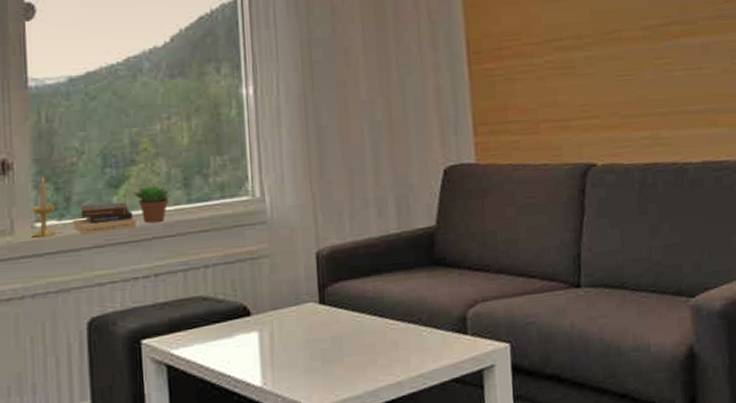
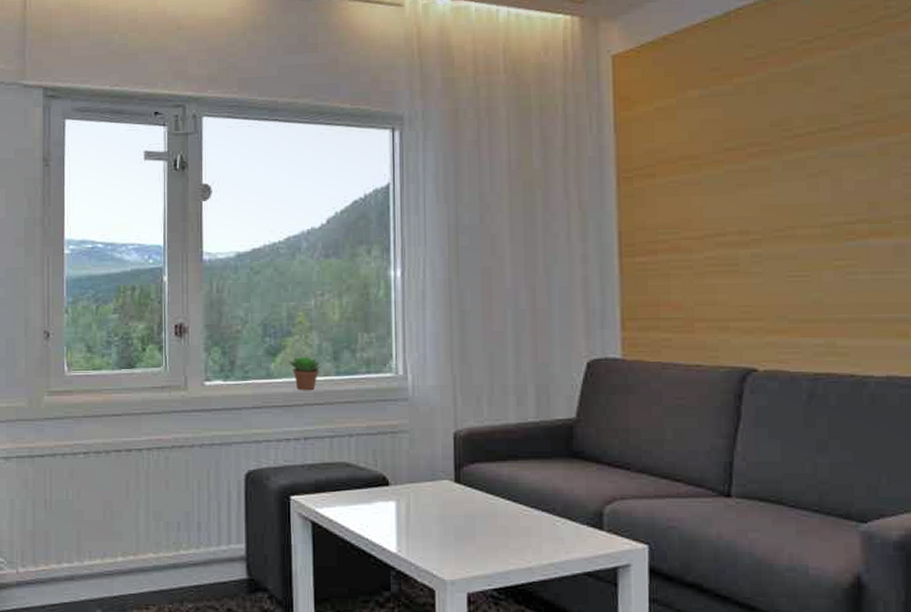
candlestick: present [31,175,56,239] -> none [201,340,222,396]
books: present [72,202,137,235] -> none [235,369,290,395]

